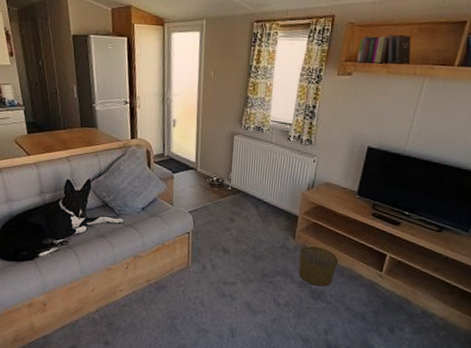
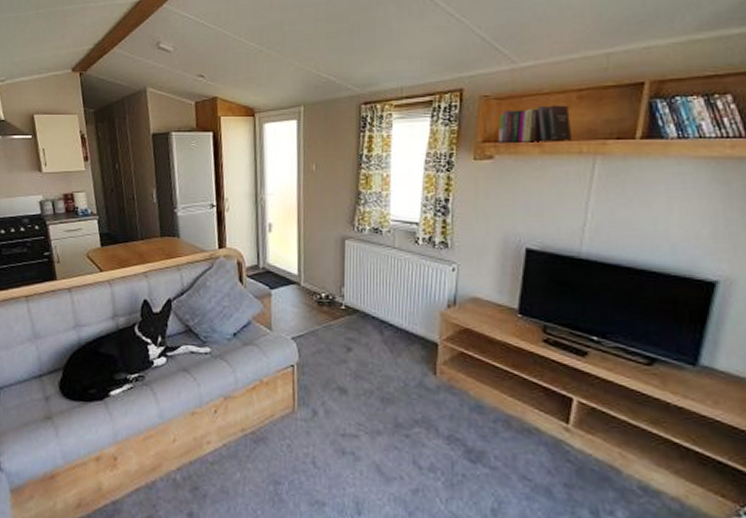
basket: present [298,244,339,286] -> none [443,383,502,443]

